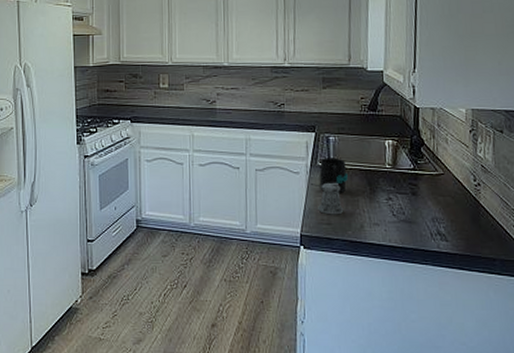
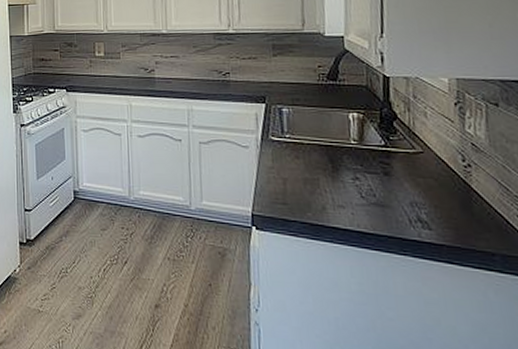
pepper shaker: present [310,182,344,215] -> none [261,158,302,194]
mug: present [319,157,348,193] -> none [272,131,305,170]

